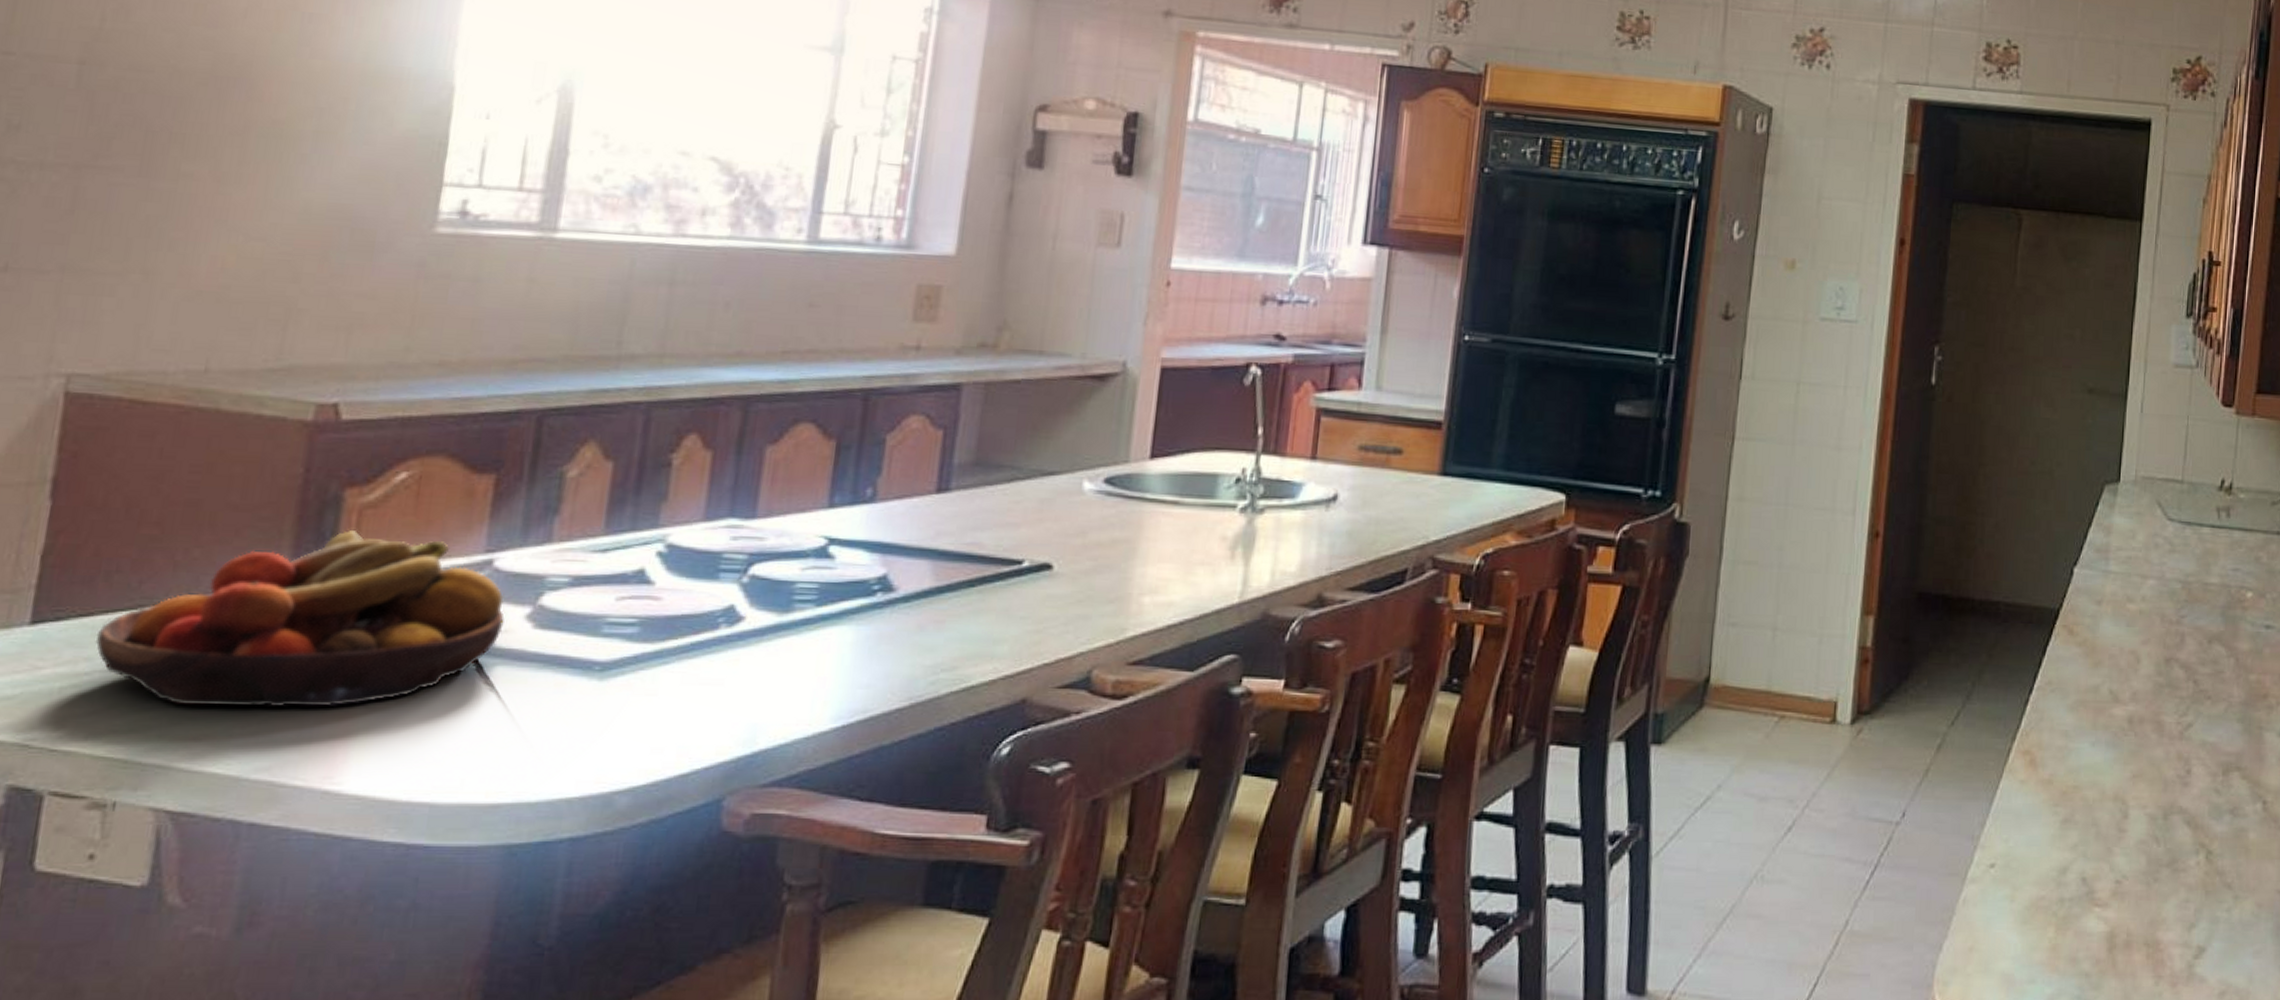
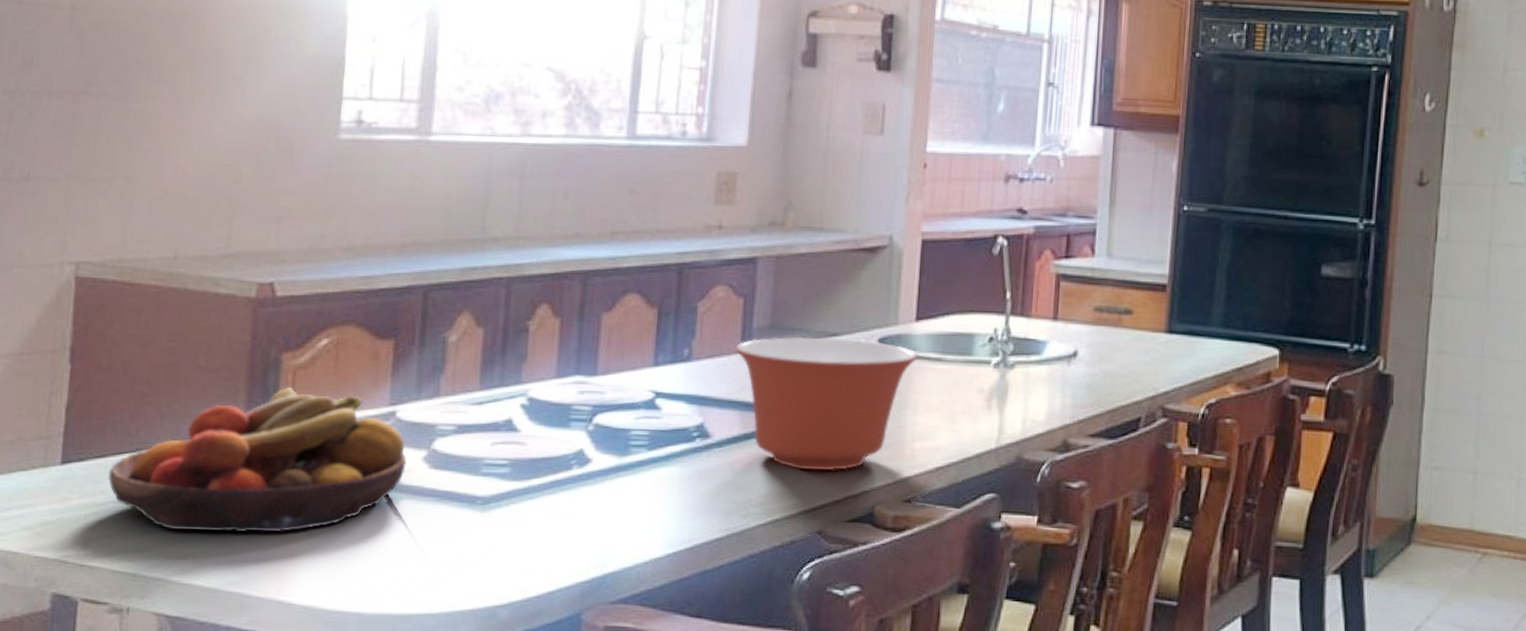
mixing bowl: none [930,475,1152,630] -> present [735,336,919,471]

